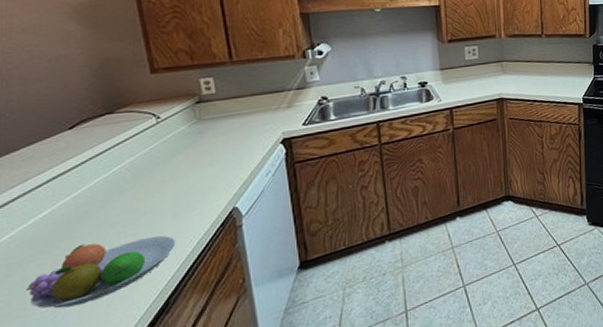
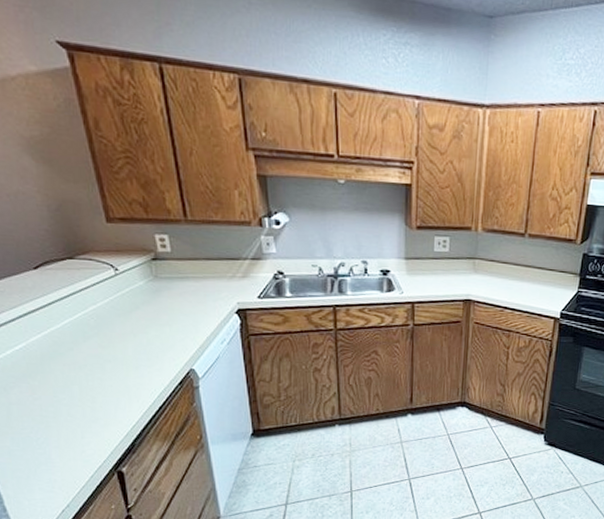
fruit bowl: present [27,236,176,309] -> none [12,380,139,433]

